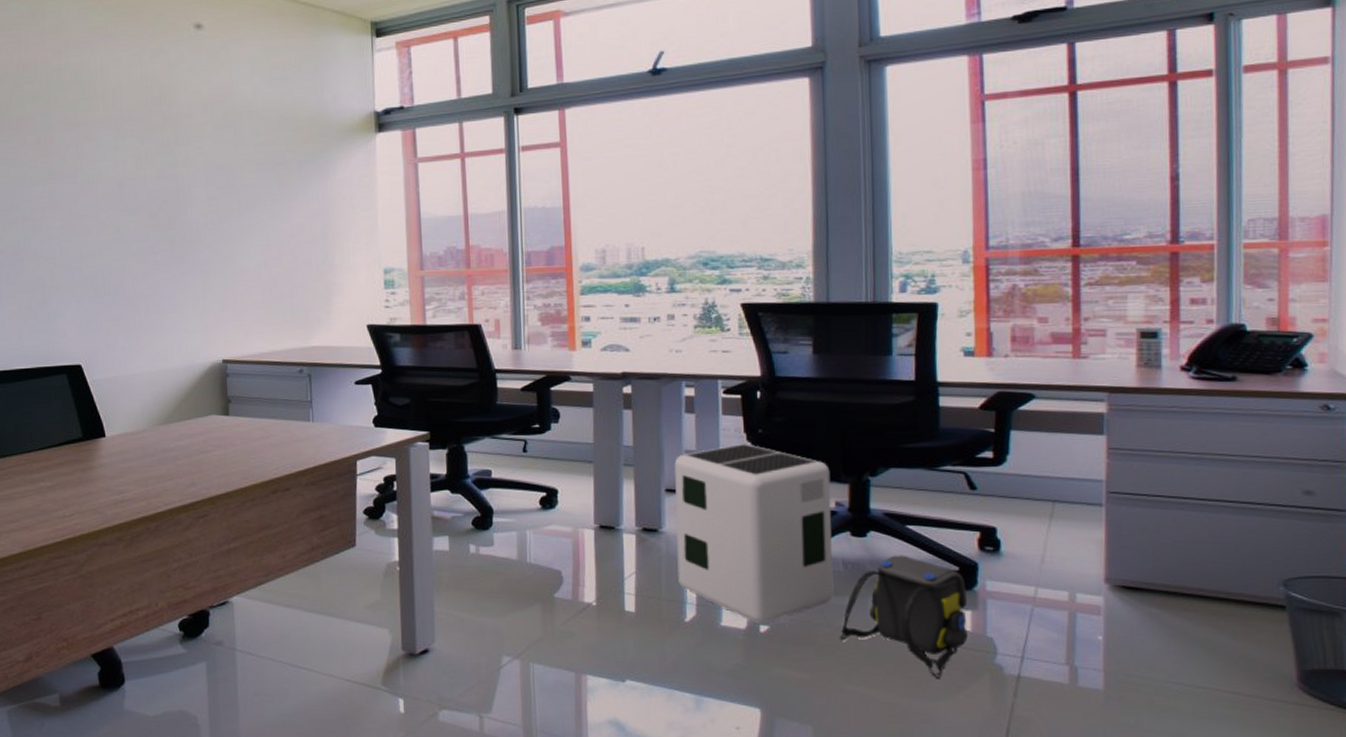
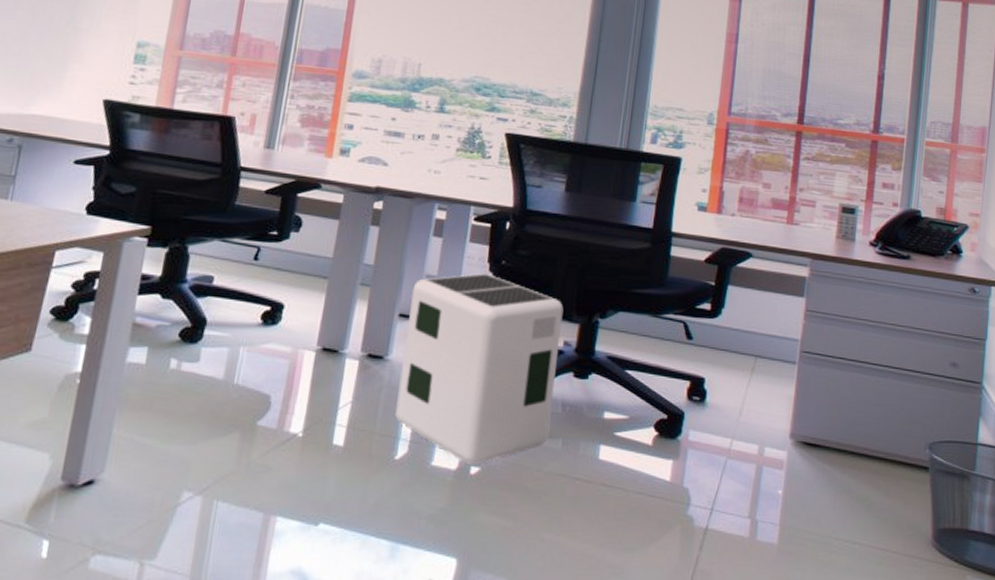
shoulder bag: present [838,555,968,678] -> none [546,399,671,529]

